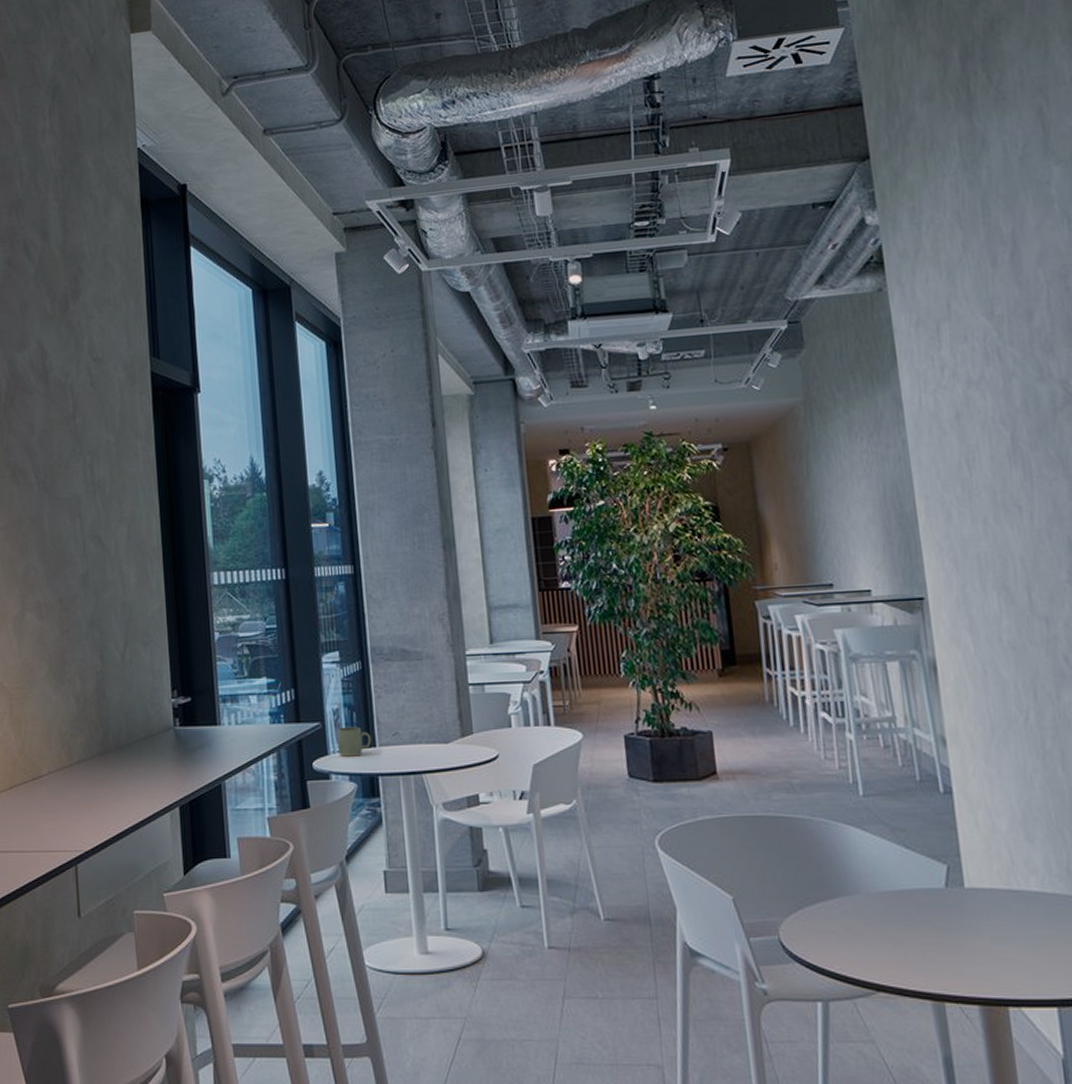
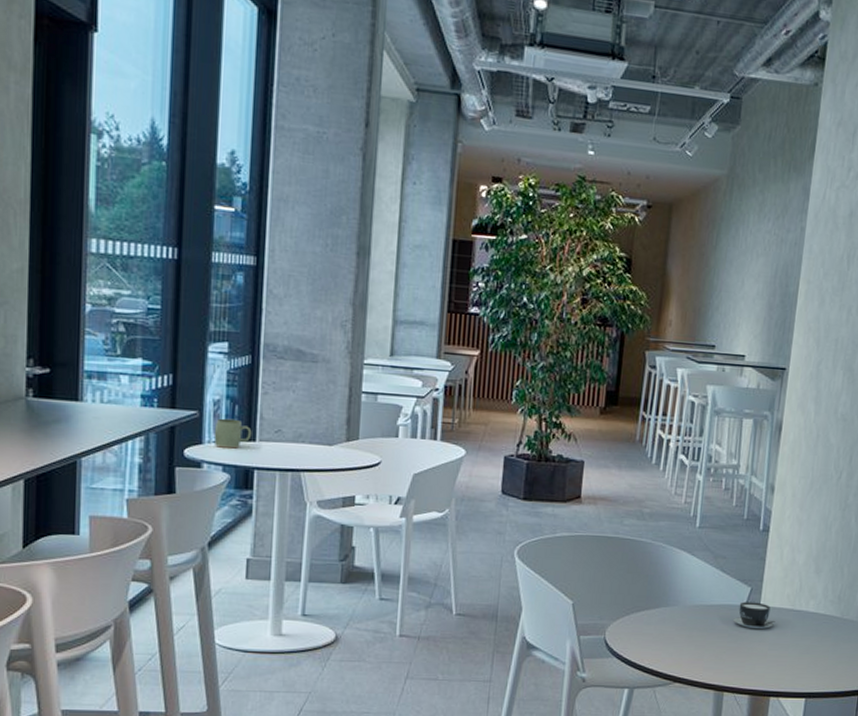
teacup: none [934,883,990,918] -> present [733,602,775,629]

